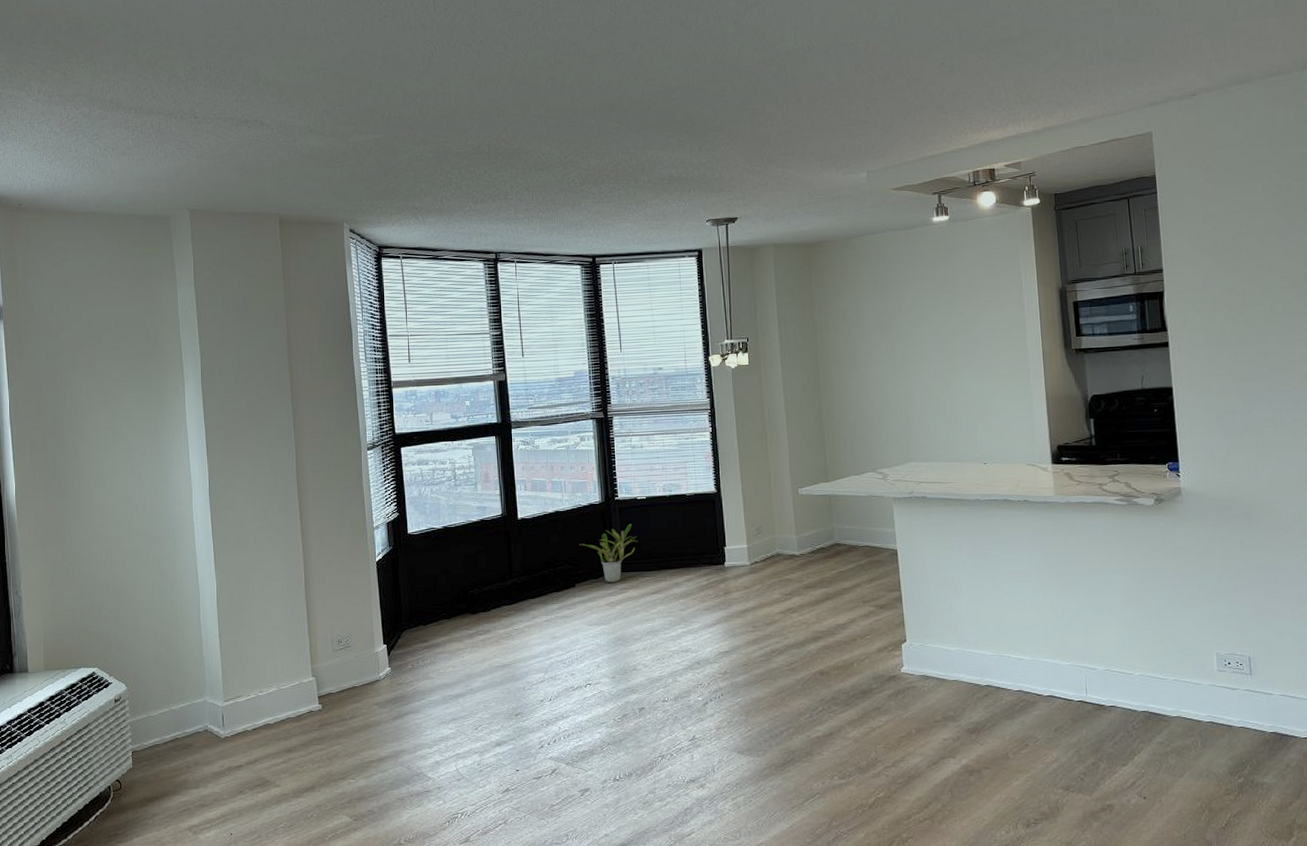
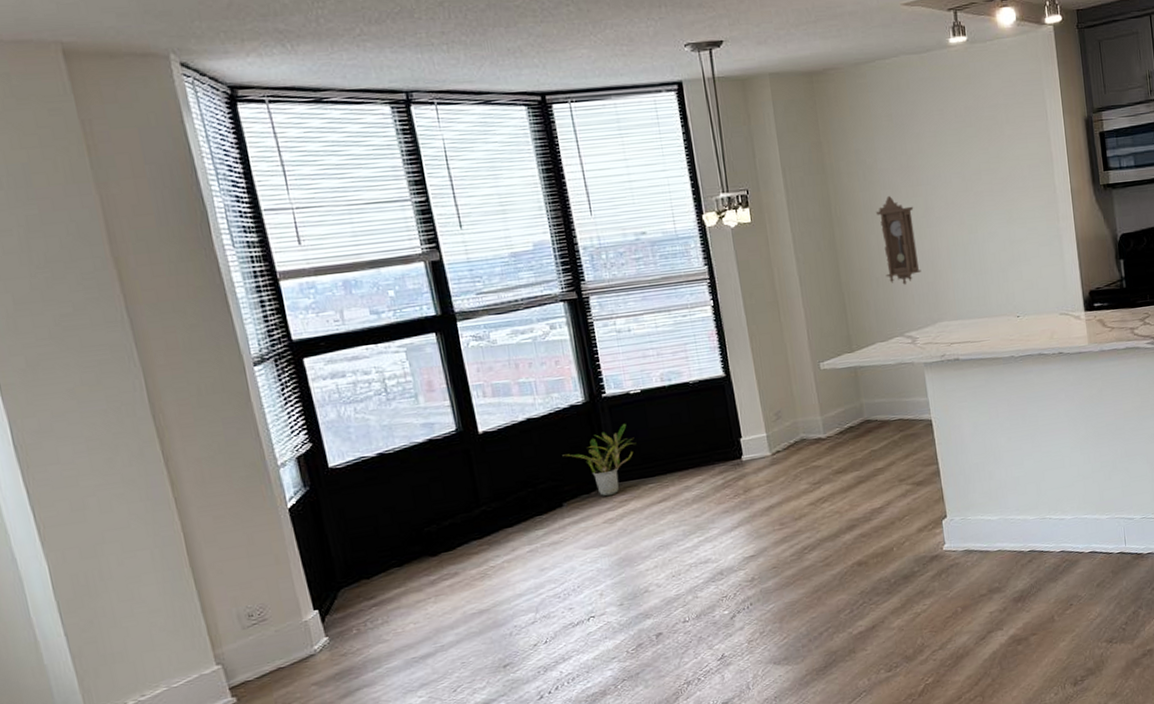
pendulum clock: none [857,349,896,427] -> present [875,196,922,285]

